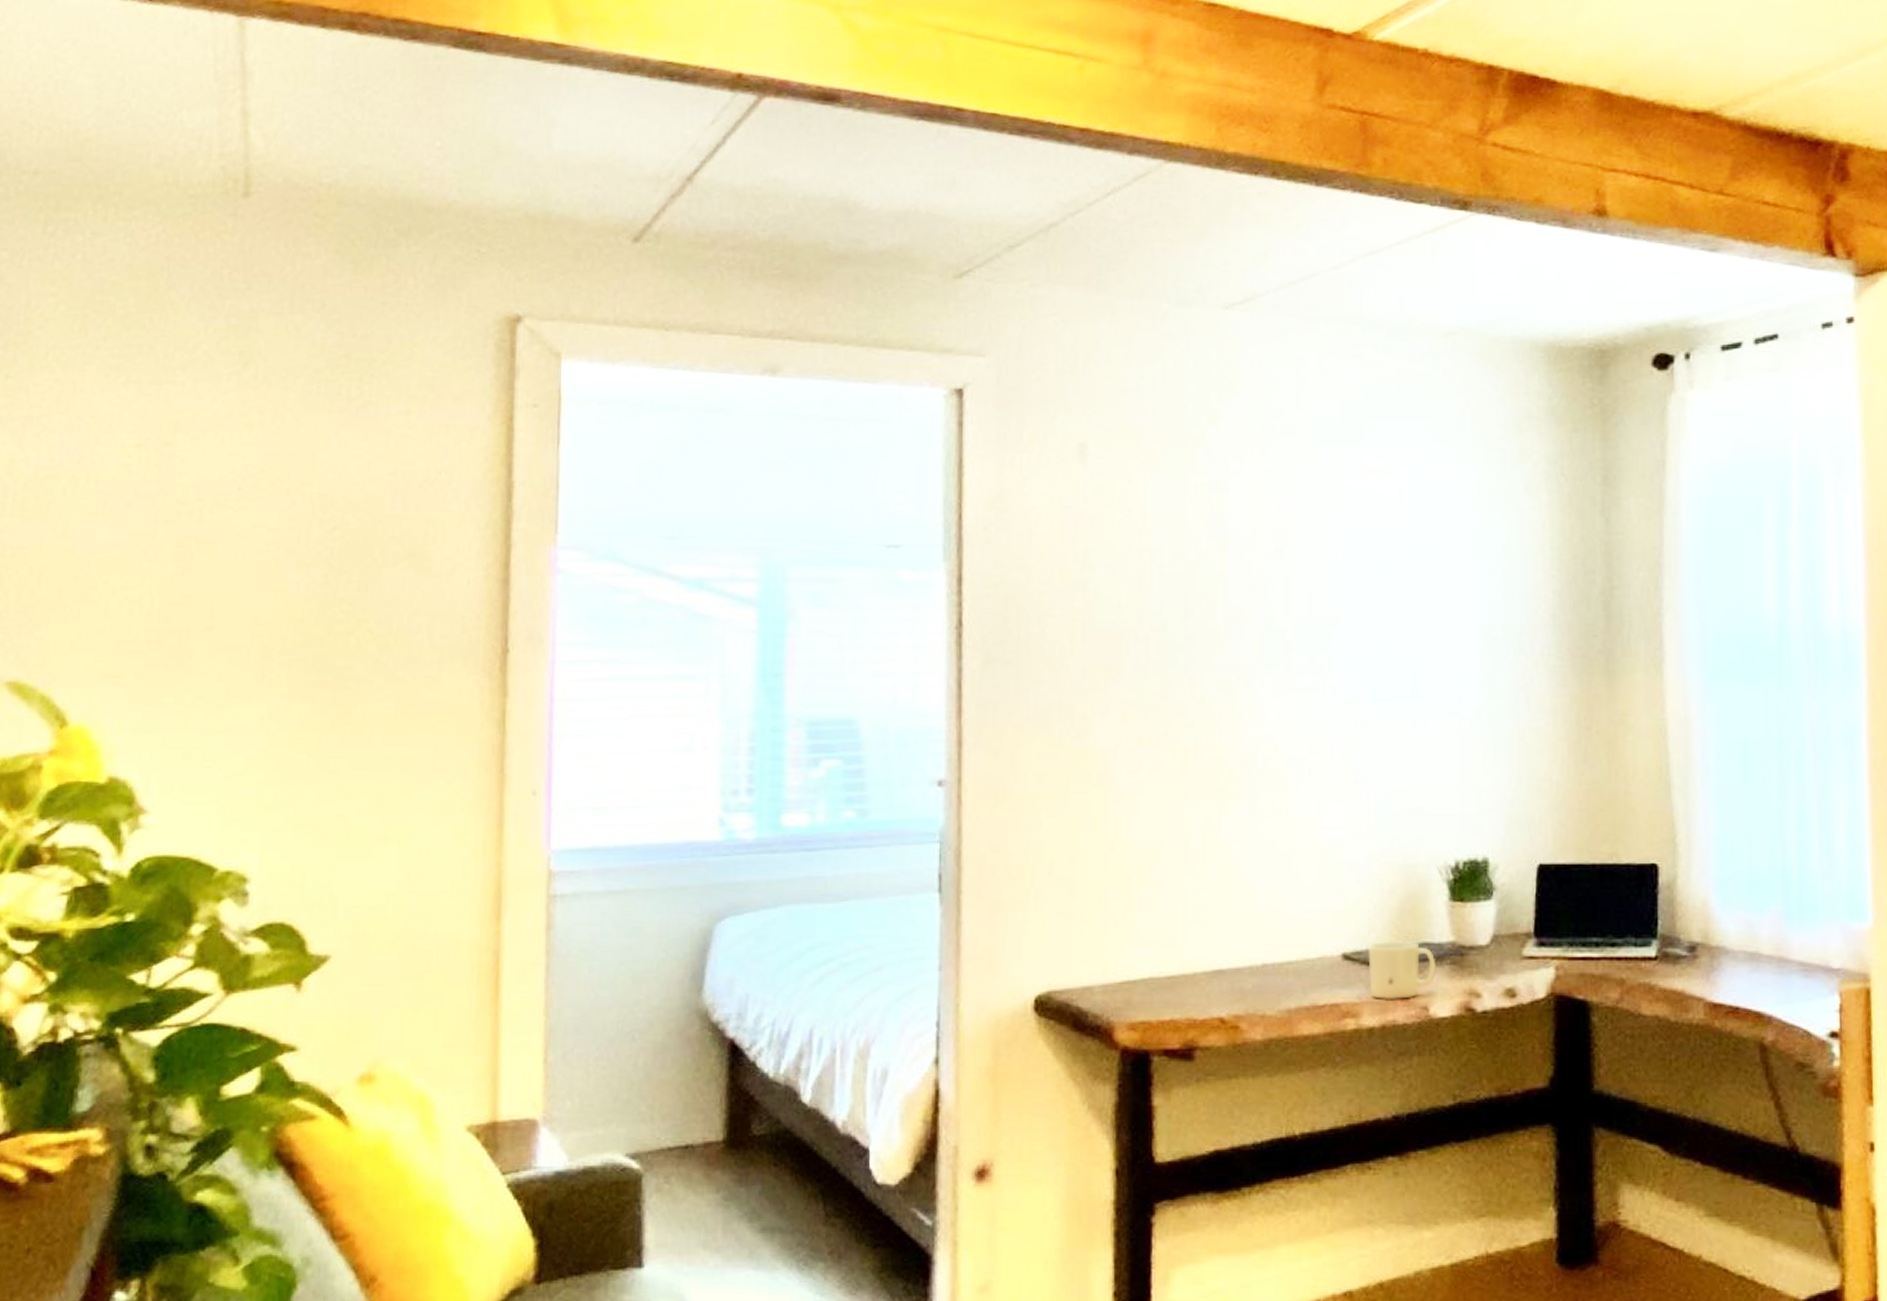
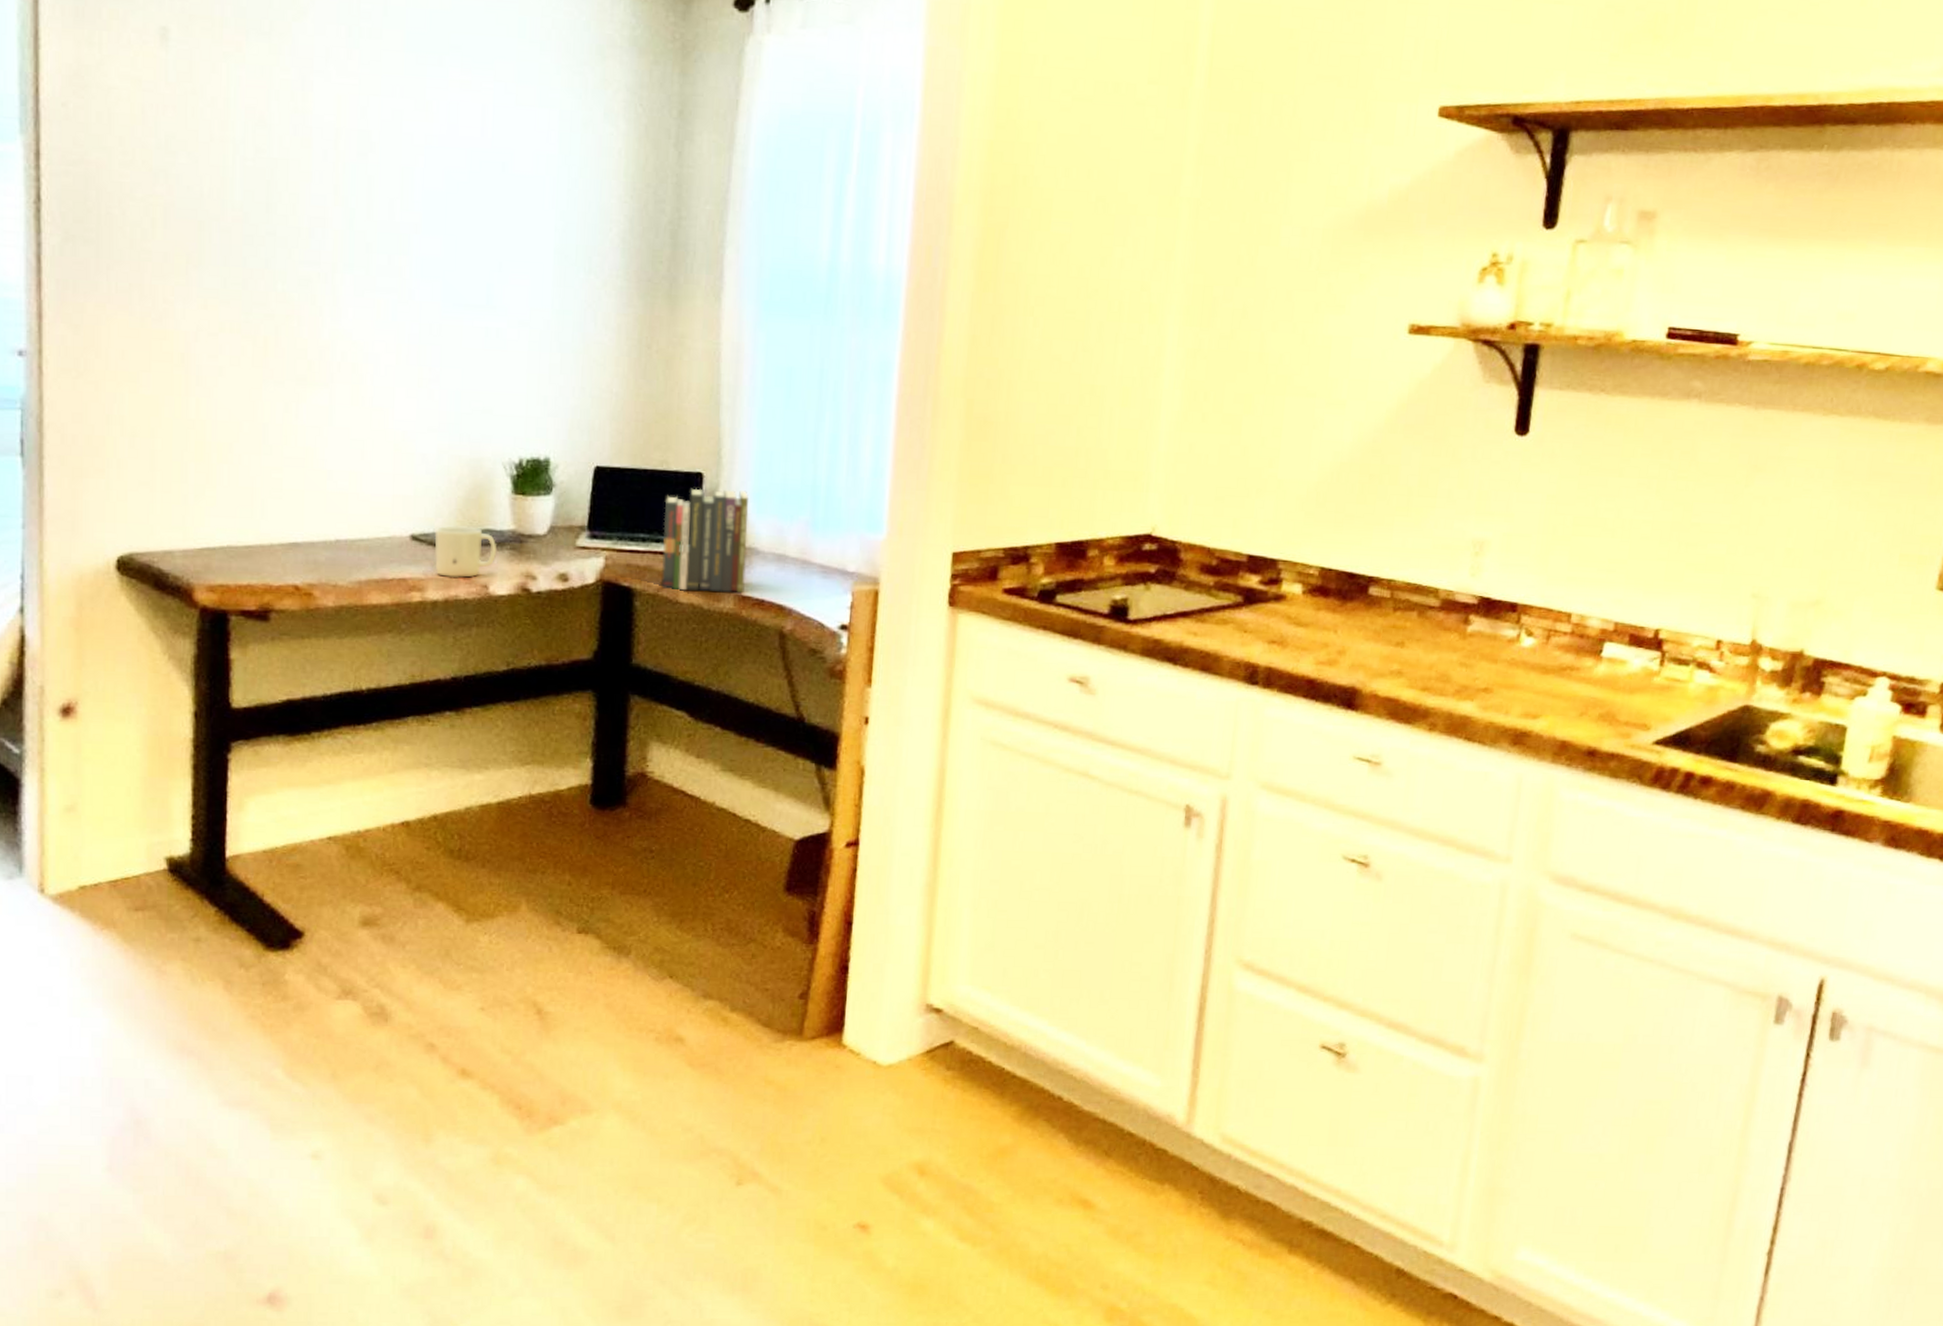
books: none [1617,881,1715,1001] -> present [661,488,749,593]

